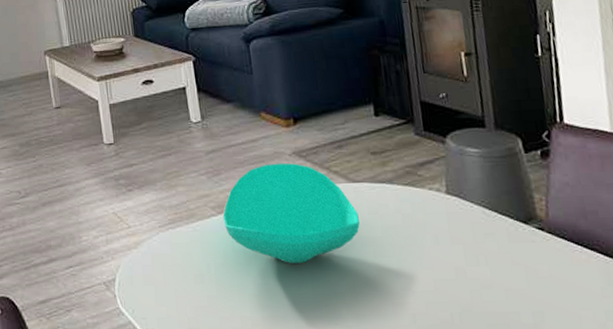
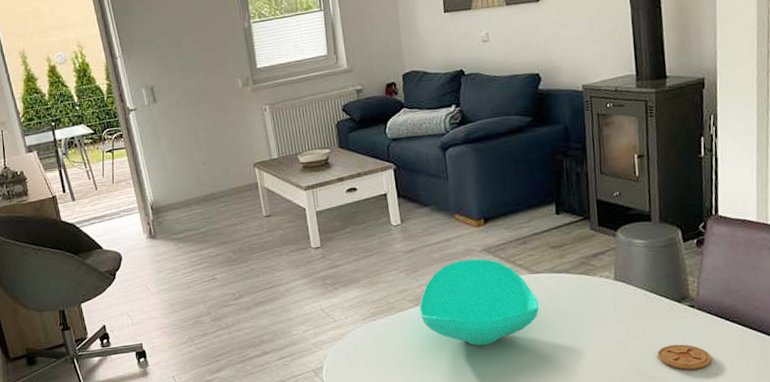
coaster: none [503,274,571,305] -> present [657,344,712,370]

